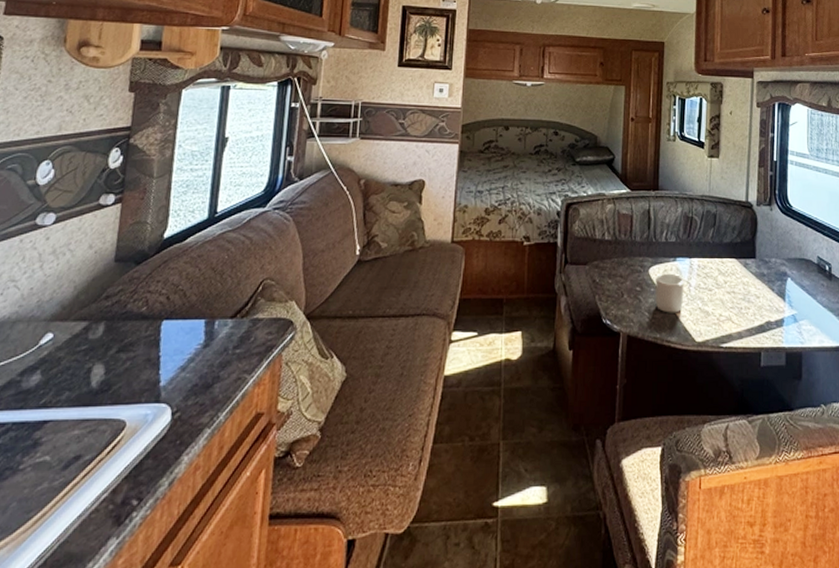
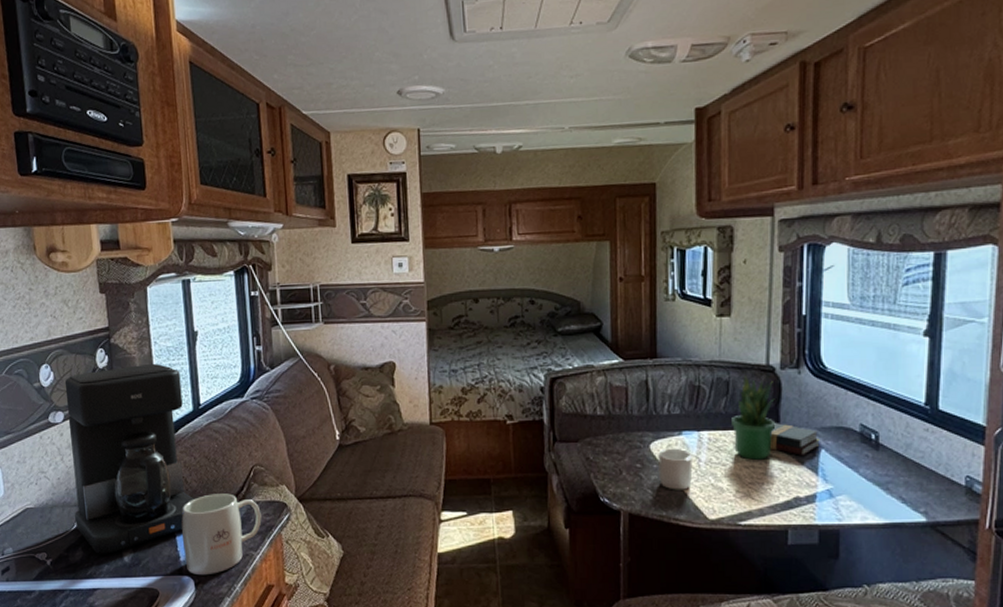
coffee maker: none [40,167,201,378] -> present [64,363,195,554]
mug: none [165,309,264,403] -> present [181,493,262,576]
planter: none [717,209,753,286] -> present [731,375,776,460]
hardback book: none [747,253,787,283] -> present [769,423,820,456]

